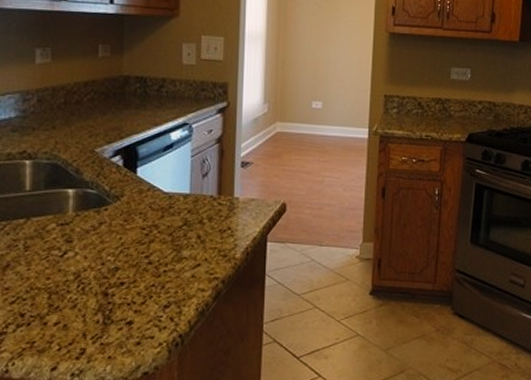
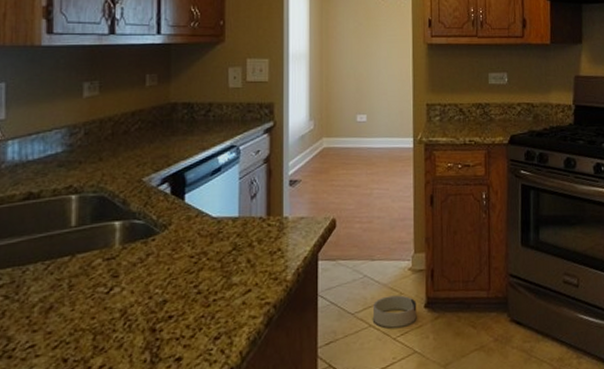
pet bowl: none [319,281,362,312] -> present [373,295,417,329]

